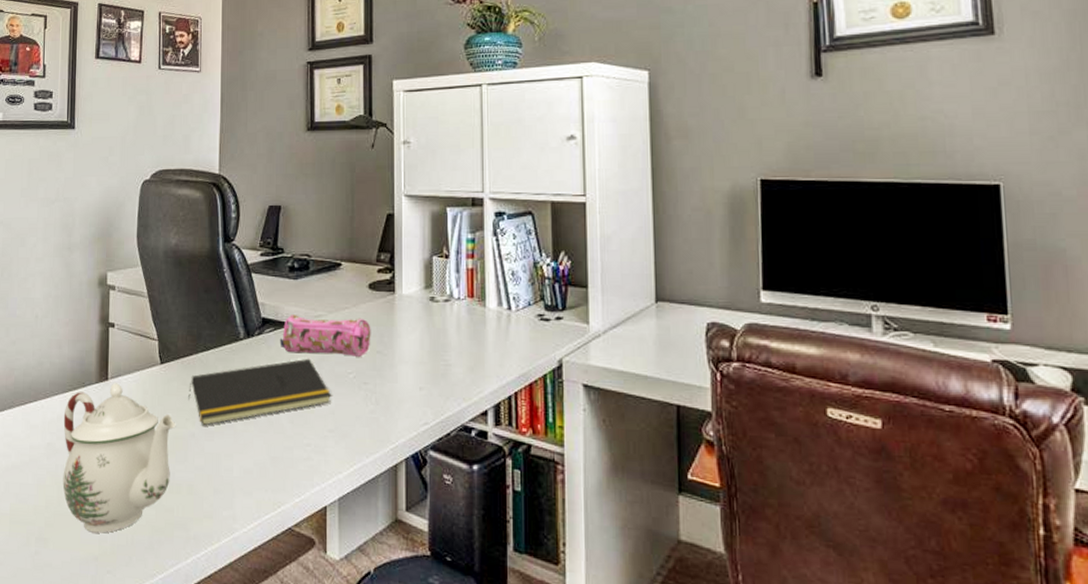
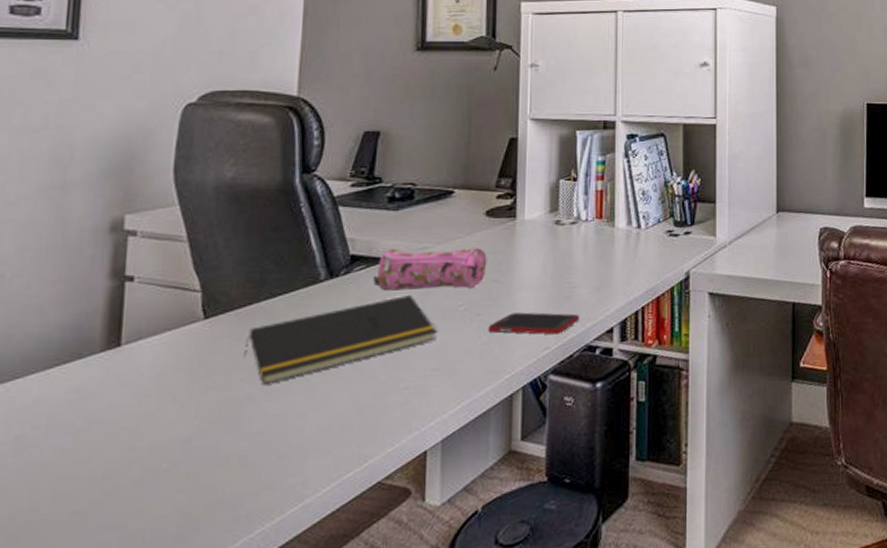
teapot: present [62,383,176,533] -> none [39,348,225,538]
cell phone: none [374,385,456,411] -> present [488,312,581,335]

